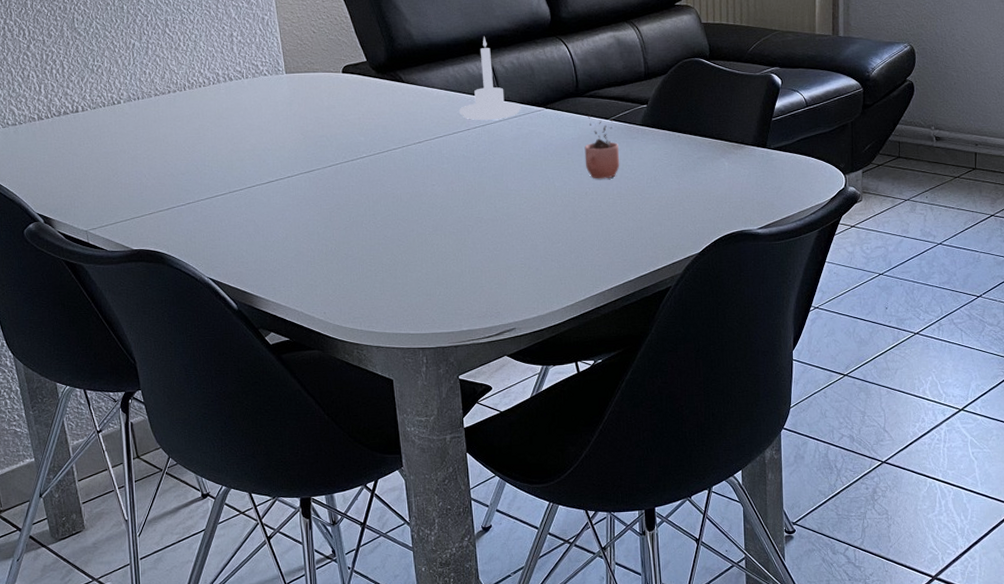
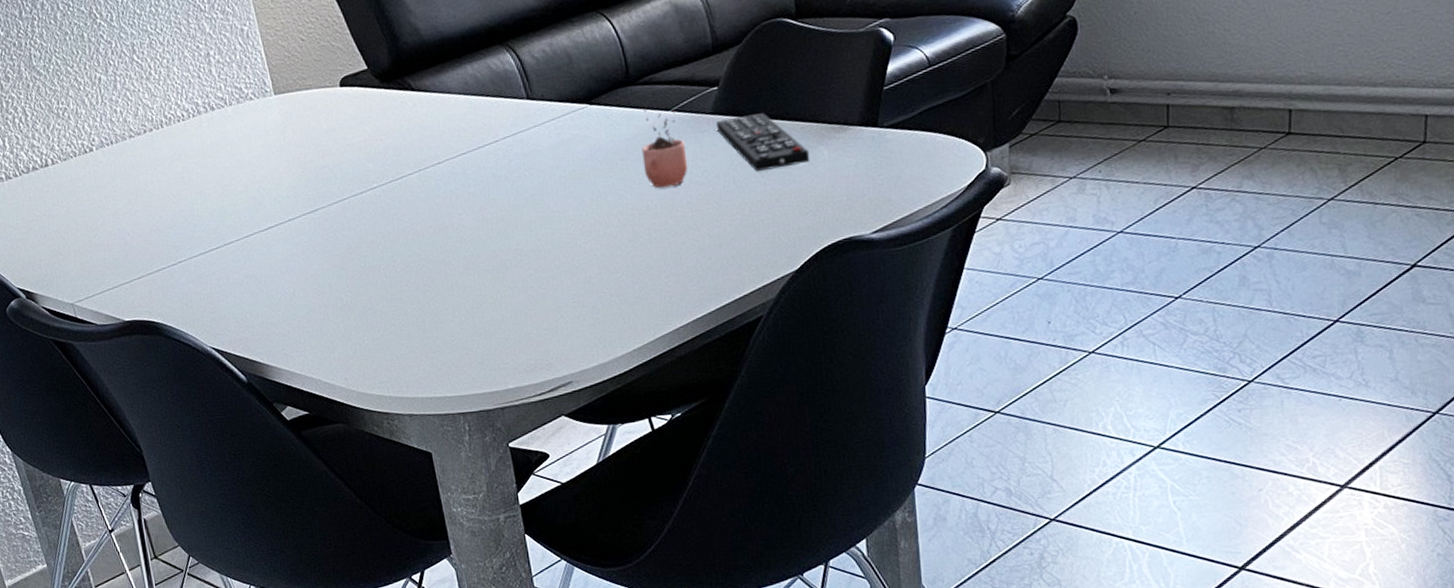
candle holder: present [459,36,521,121] -> none [483,20,560,129]
remote control: none [644,129,714,174] -> present [717,113,810,172]

